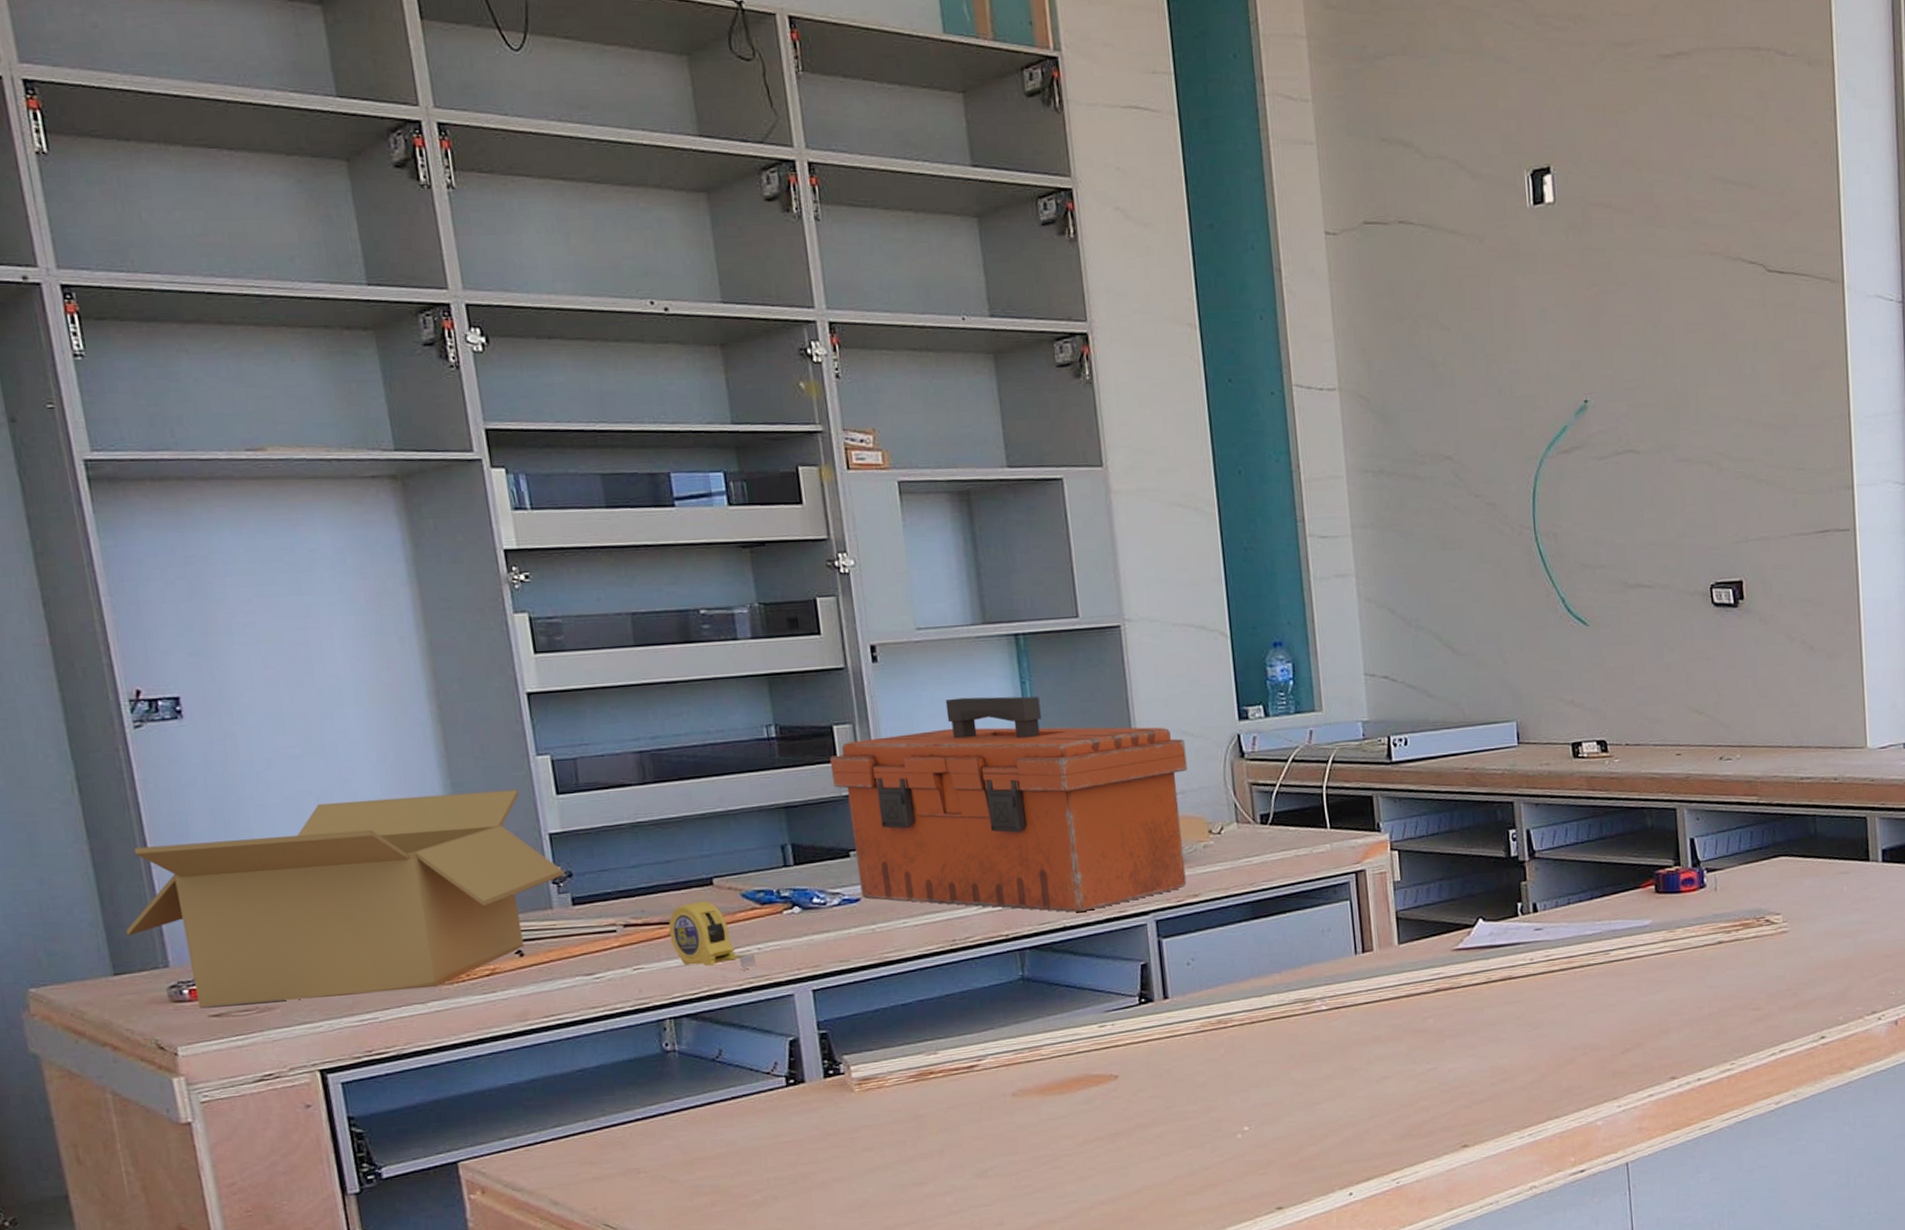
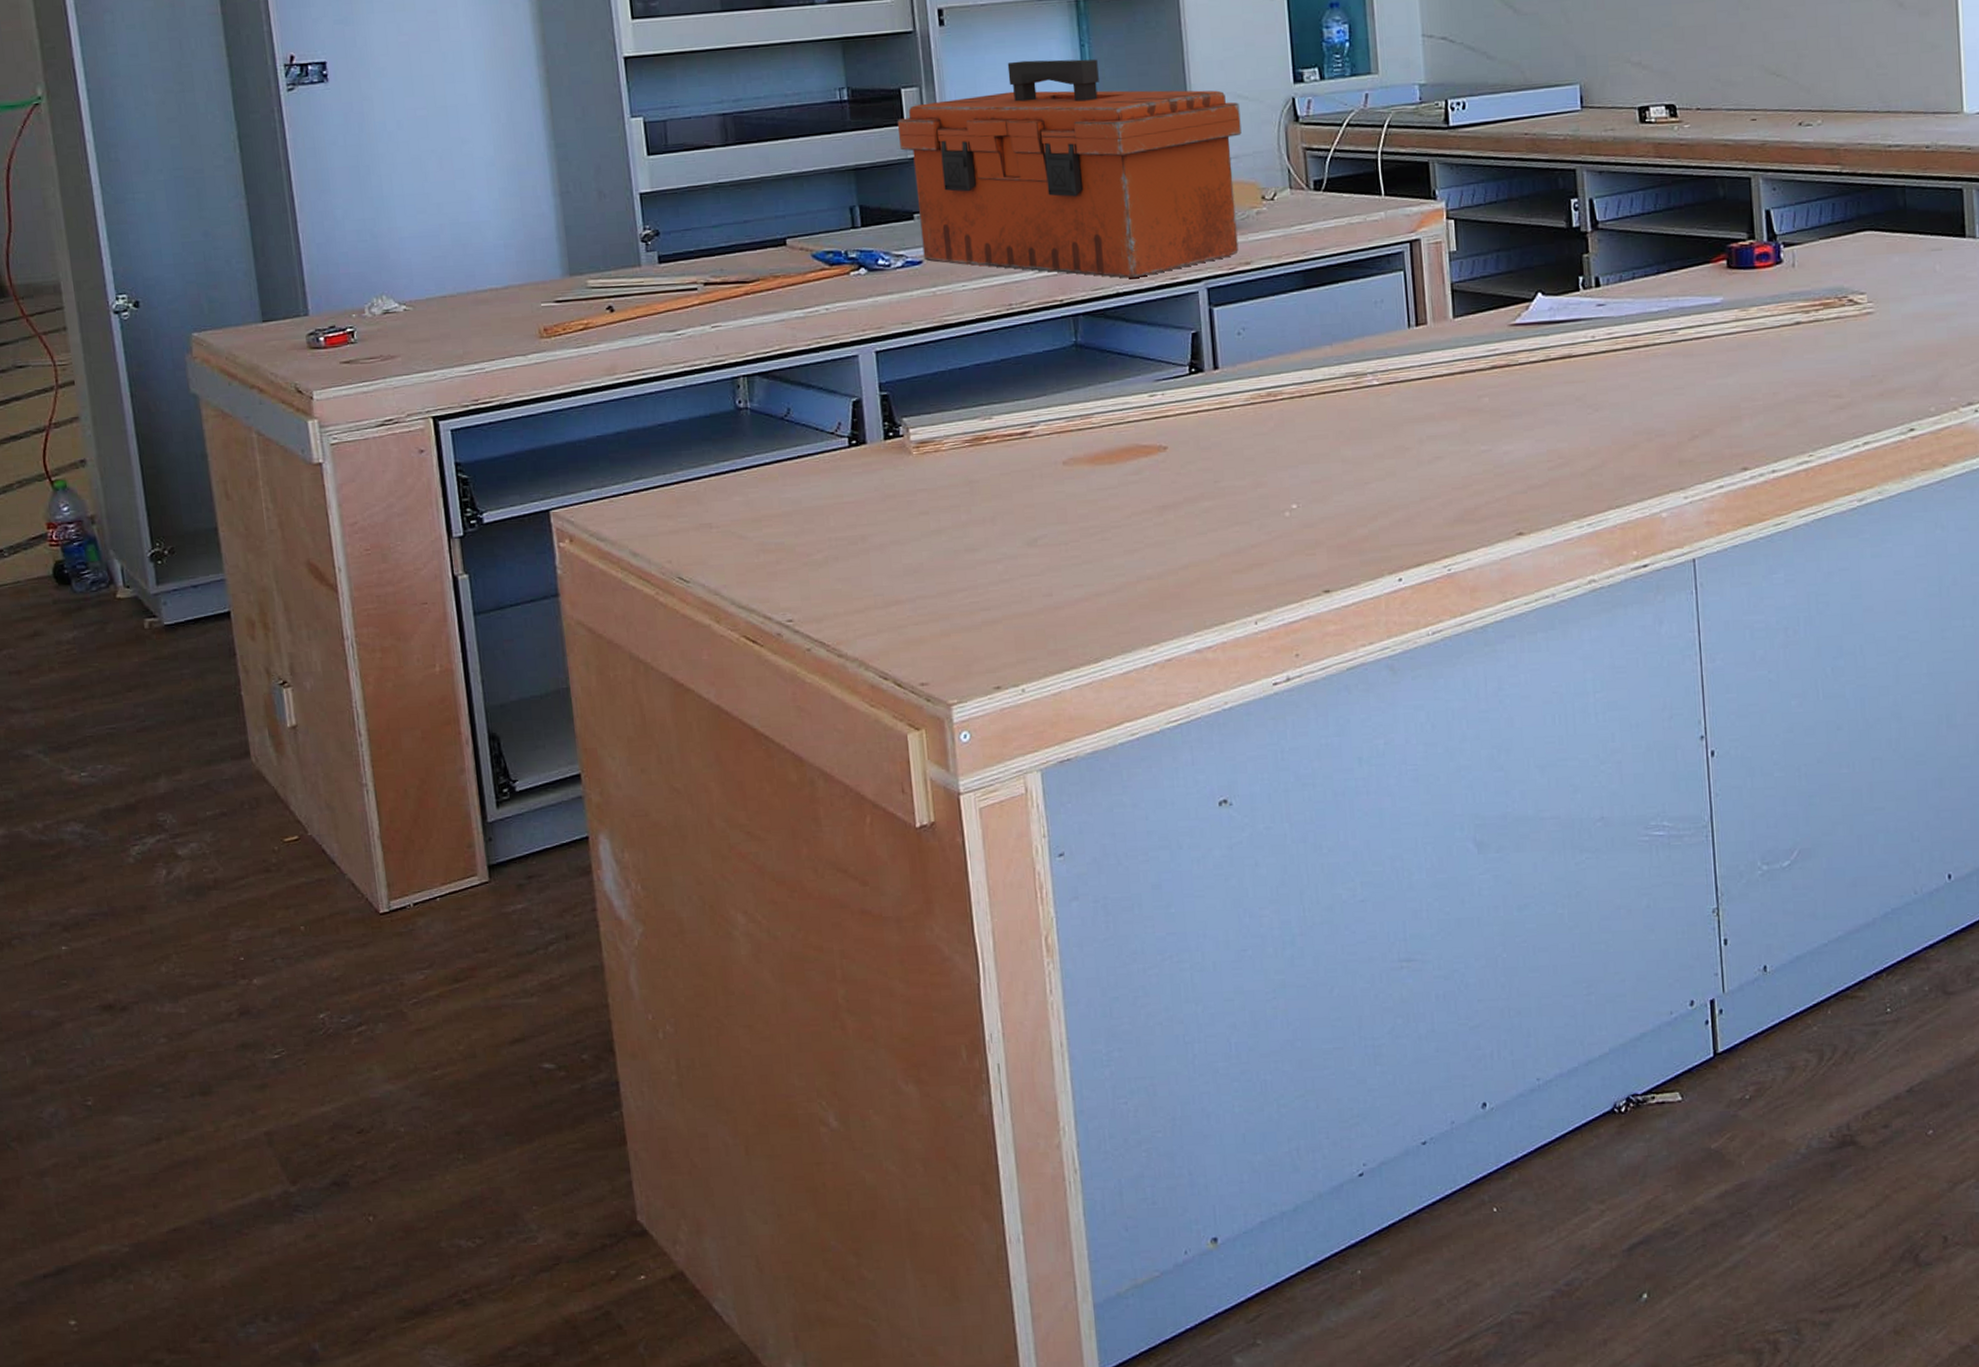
cardboard box: present [125,789,564,1007] -> none [273,150,652,354]
tape measure: present [668,901,757,970] -> none [744,261,825,330]

